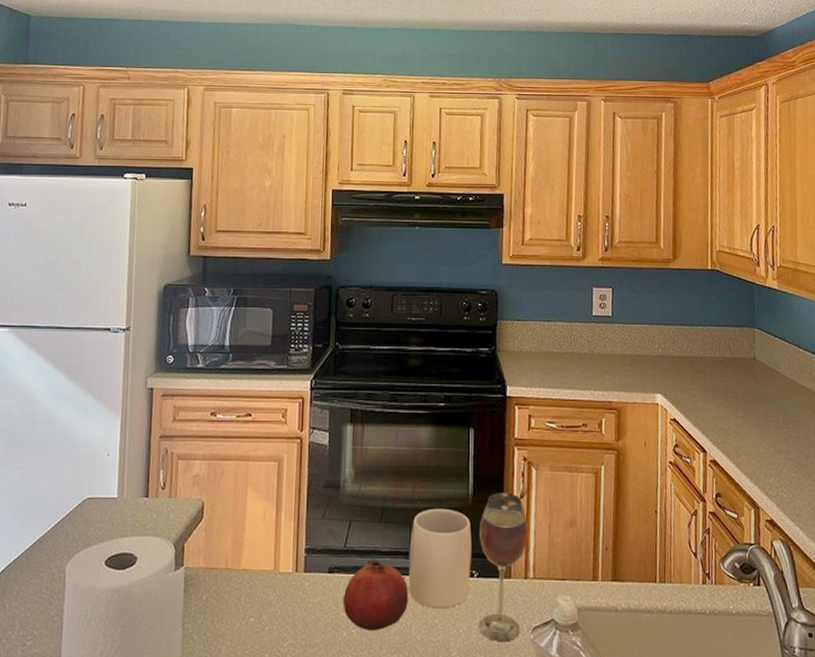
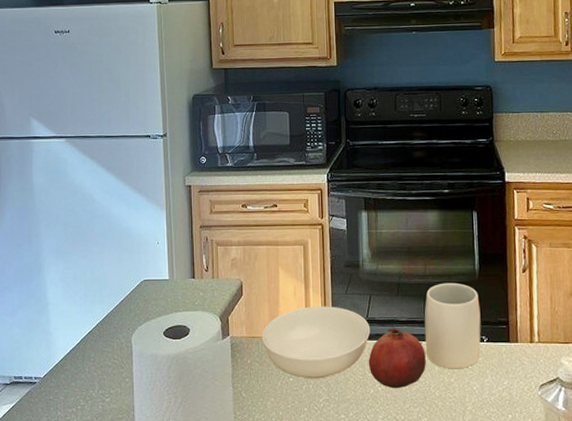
bowl: none [222,533,348,619] -> present [262,306,371,379]
wineglass: present [478,493,528,642] -> none [486,267,532,398]

